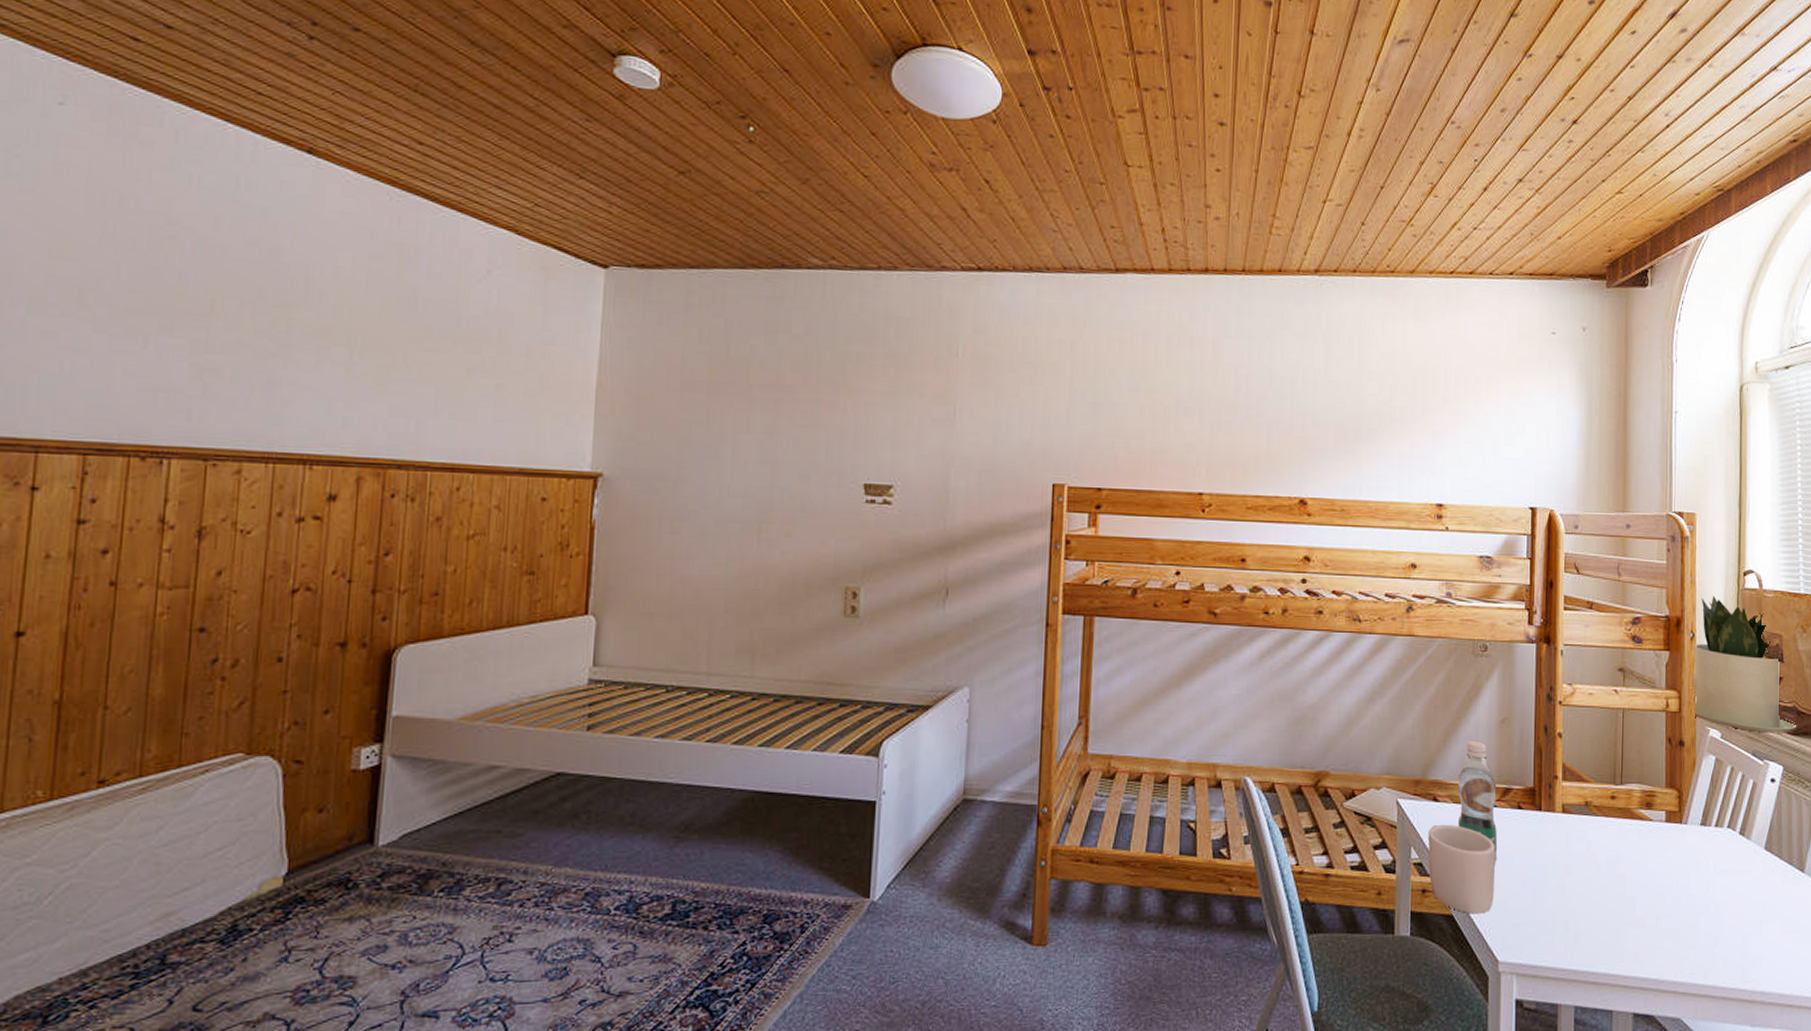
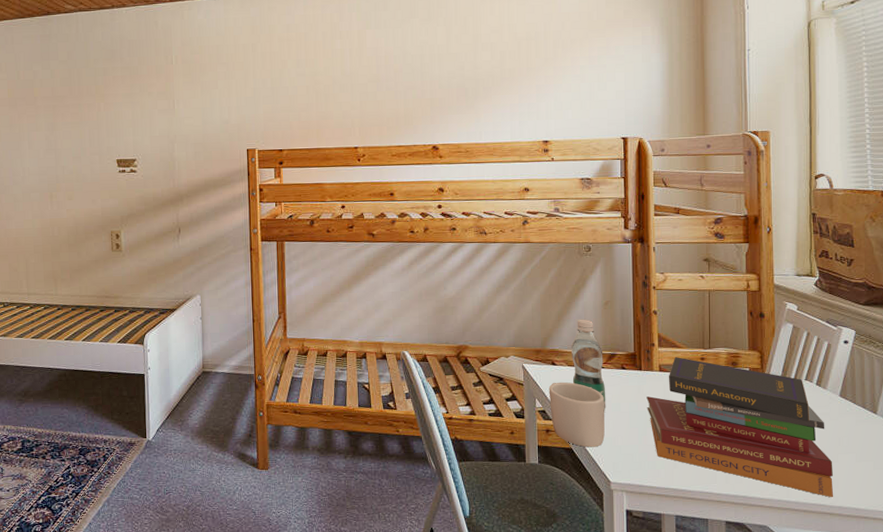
books: none [1545,794,1756,981] -> present [646,357,834,498]
planter: present [1693,596,1797,733] -> none [771,197,868,305]

